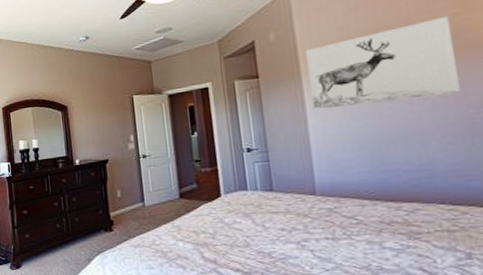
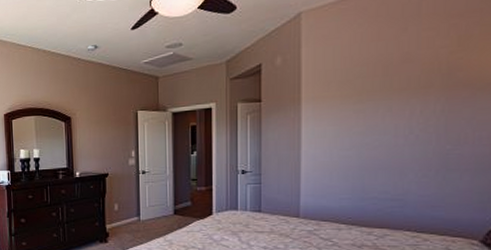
wall art: present [305,15,460,110] -> none [308,53,444,138]

